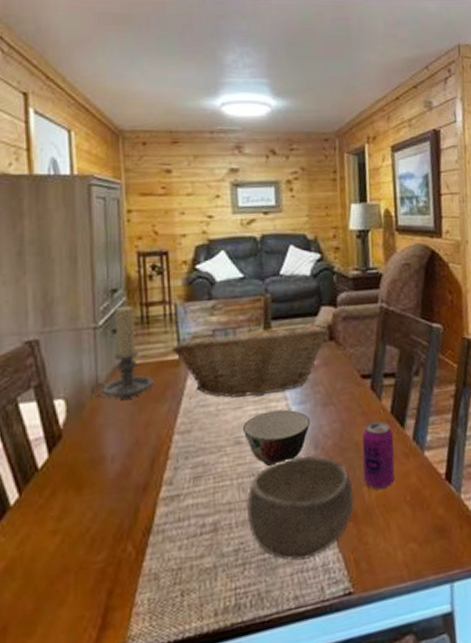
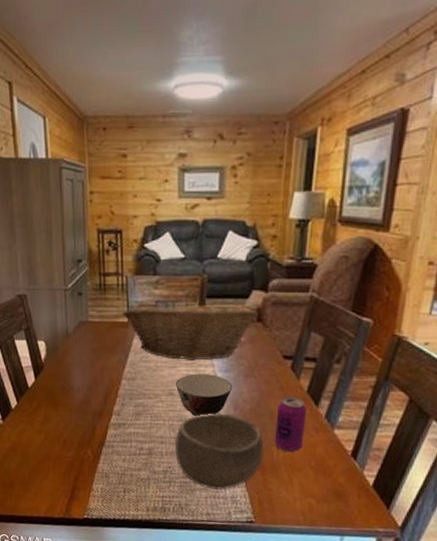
candle holder: present [91,305,154,399] -> none [63,274,109,347]

